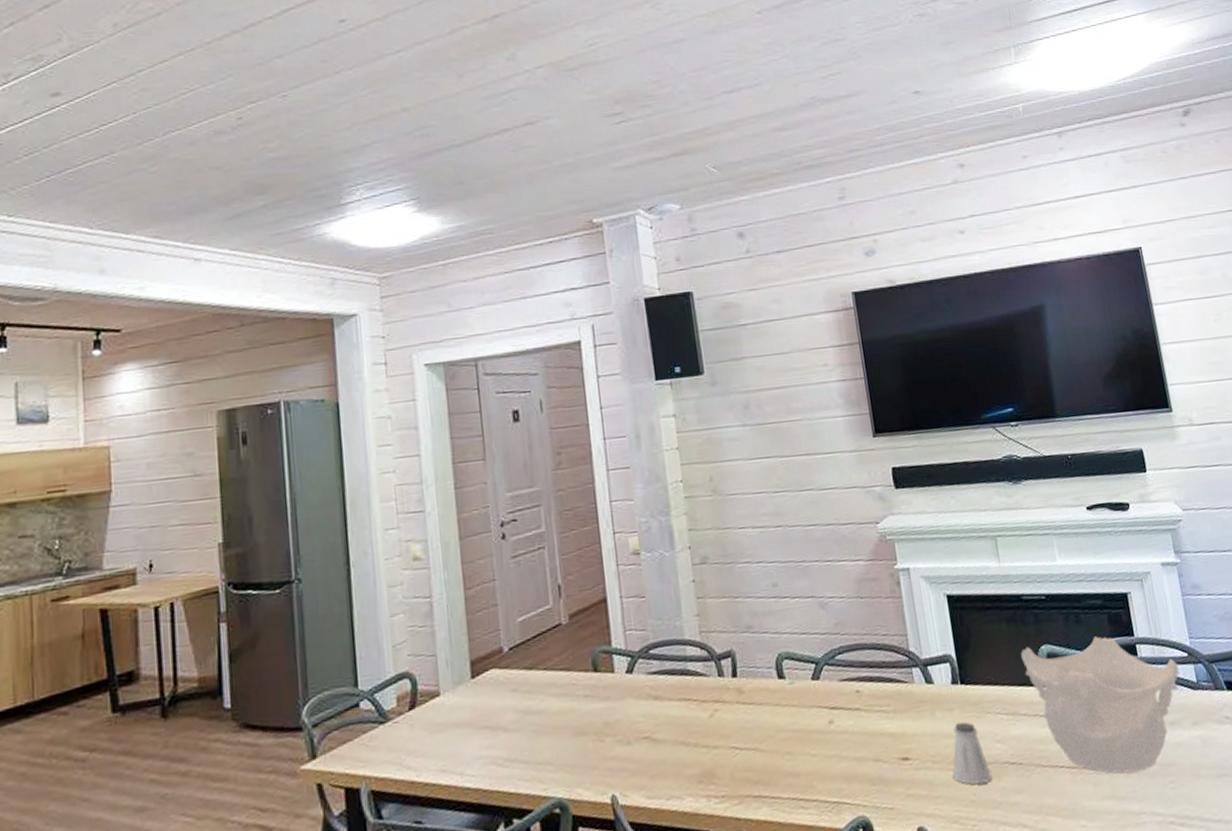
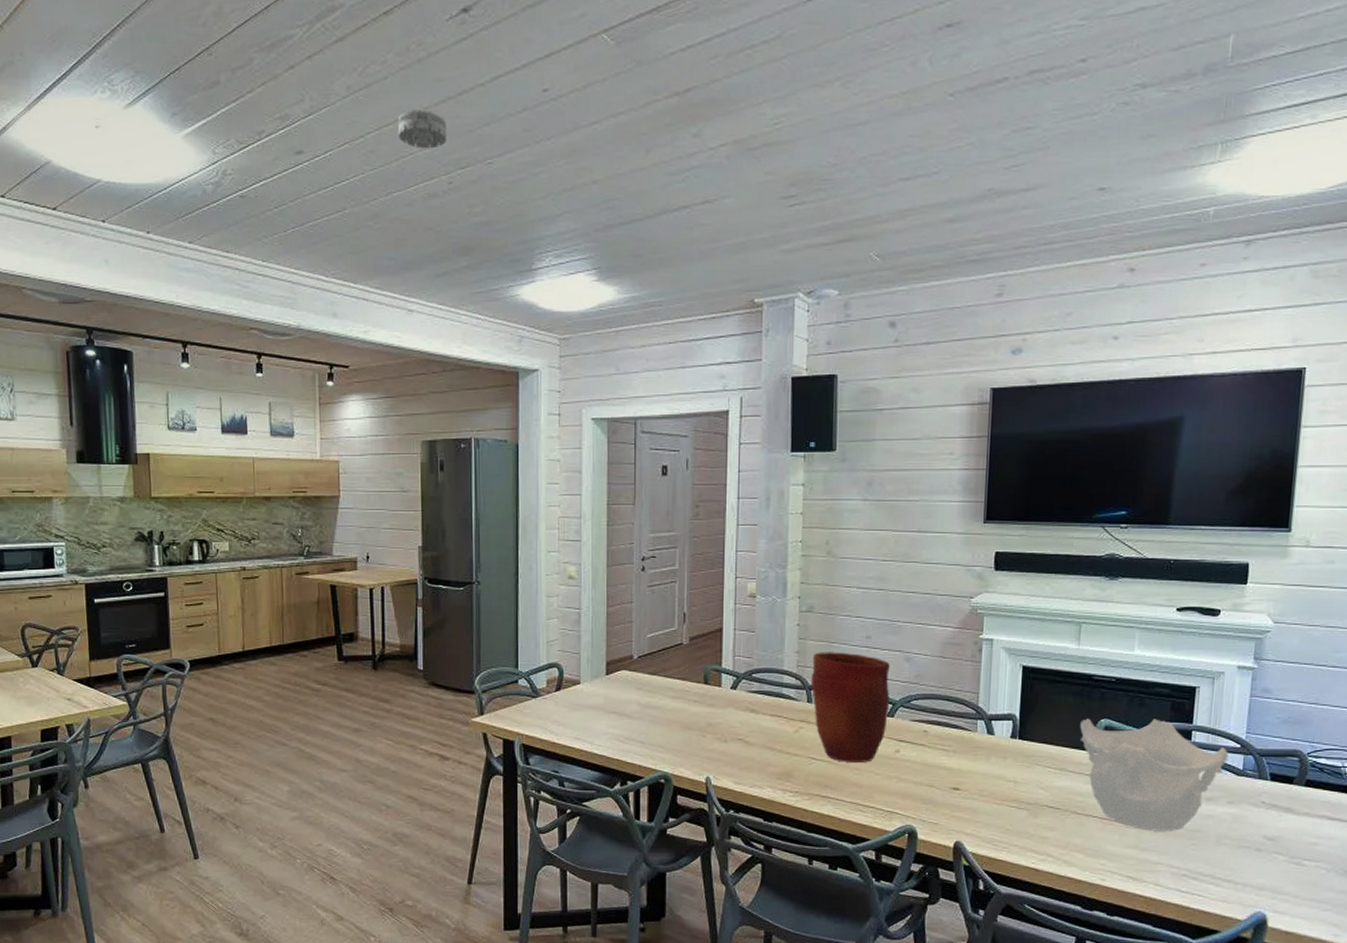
smoke detector: none [174,44,233,85] -> present [397,109,447,149]
vase: none [715,607,814,747] -> present [810,652,890,762]
saltshaker: present [952,721,992,785] -> none [995,768,1030,818]

